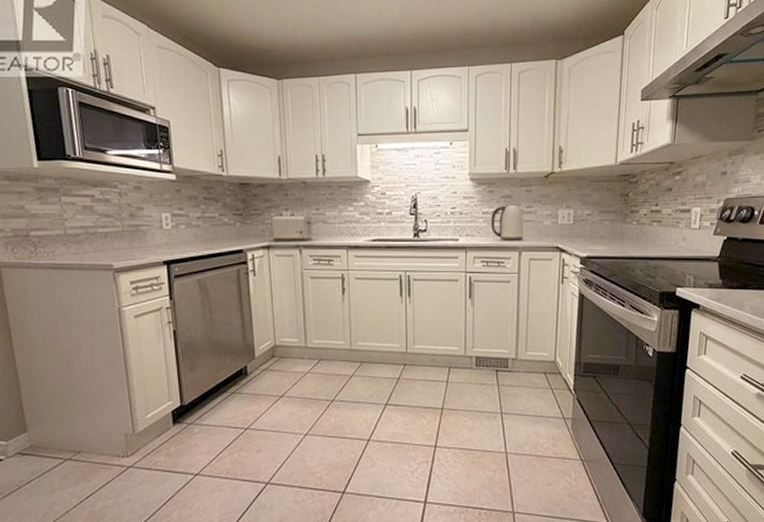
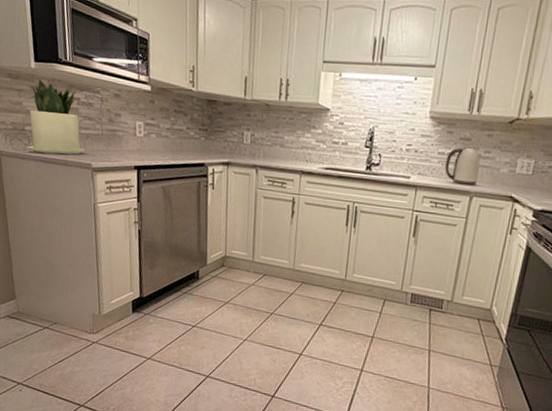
planter: none [34,178,104,259] -> present [28,79,86,155]
toaster: present [271,216,313,242] -> none [231,135,271,162]

